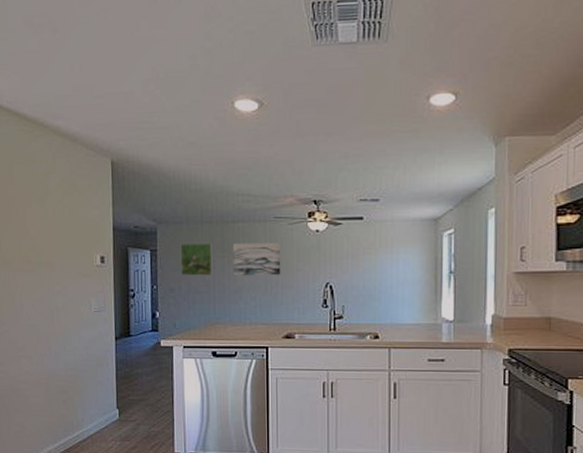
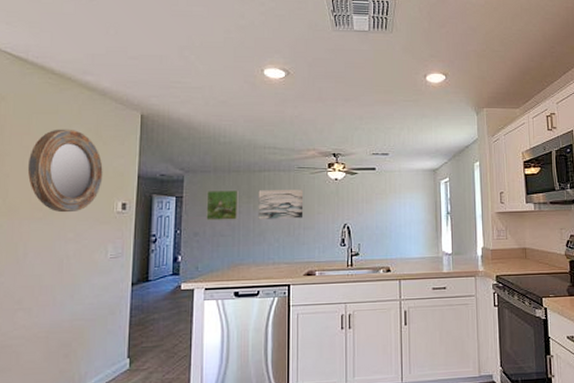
home mirror: none [14,179,81,266] -> present [27,129,103,213]

